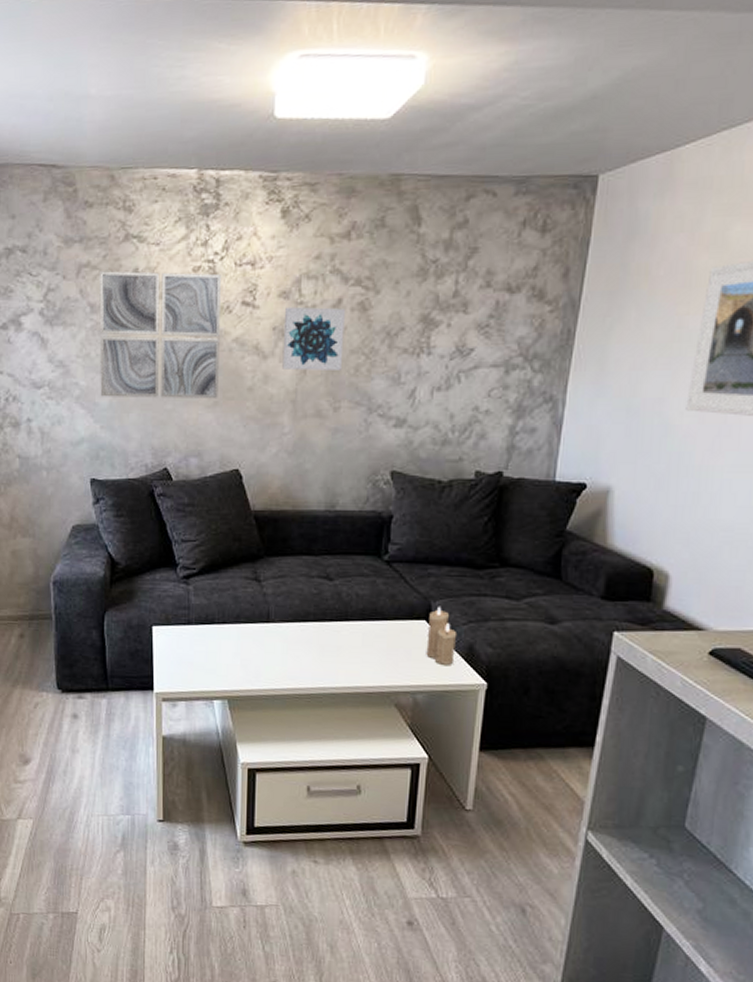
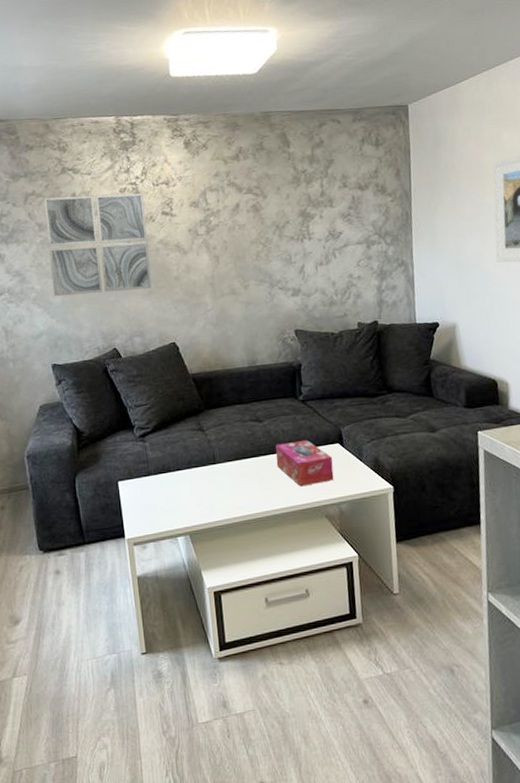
wall art: present [282,306,345,371] -> none [196,211,246,261]
tissue box: none [343,609,415,666] -> present [275,440,334,487]
candle: present [426,606,458,665] -> none [341,430,365,477]

